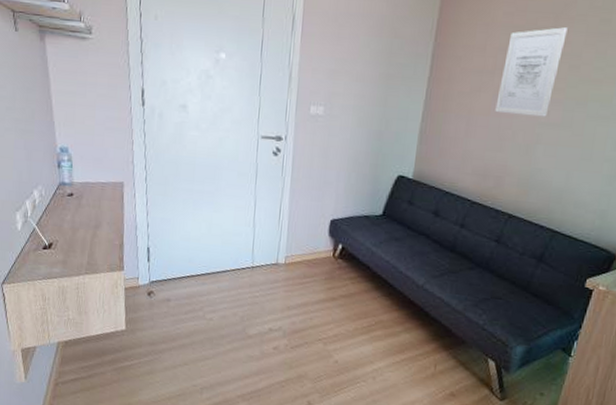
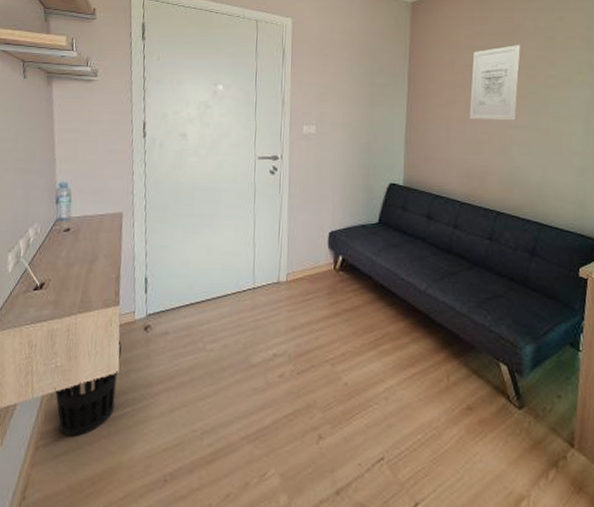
wastebasket: none [68,300,127,379] -> present [54,338,122,436]

